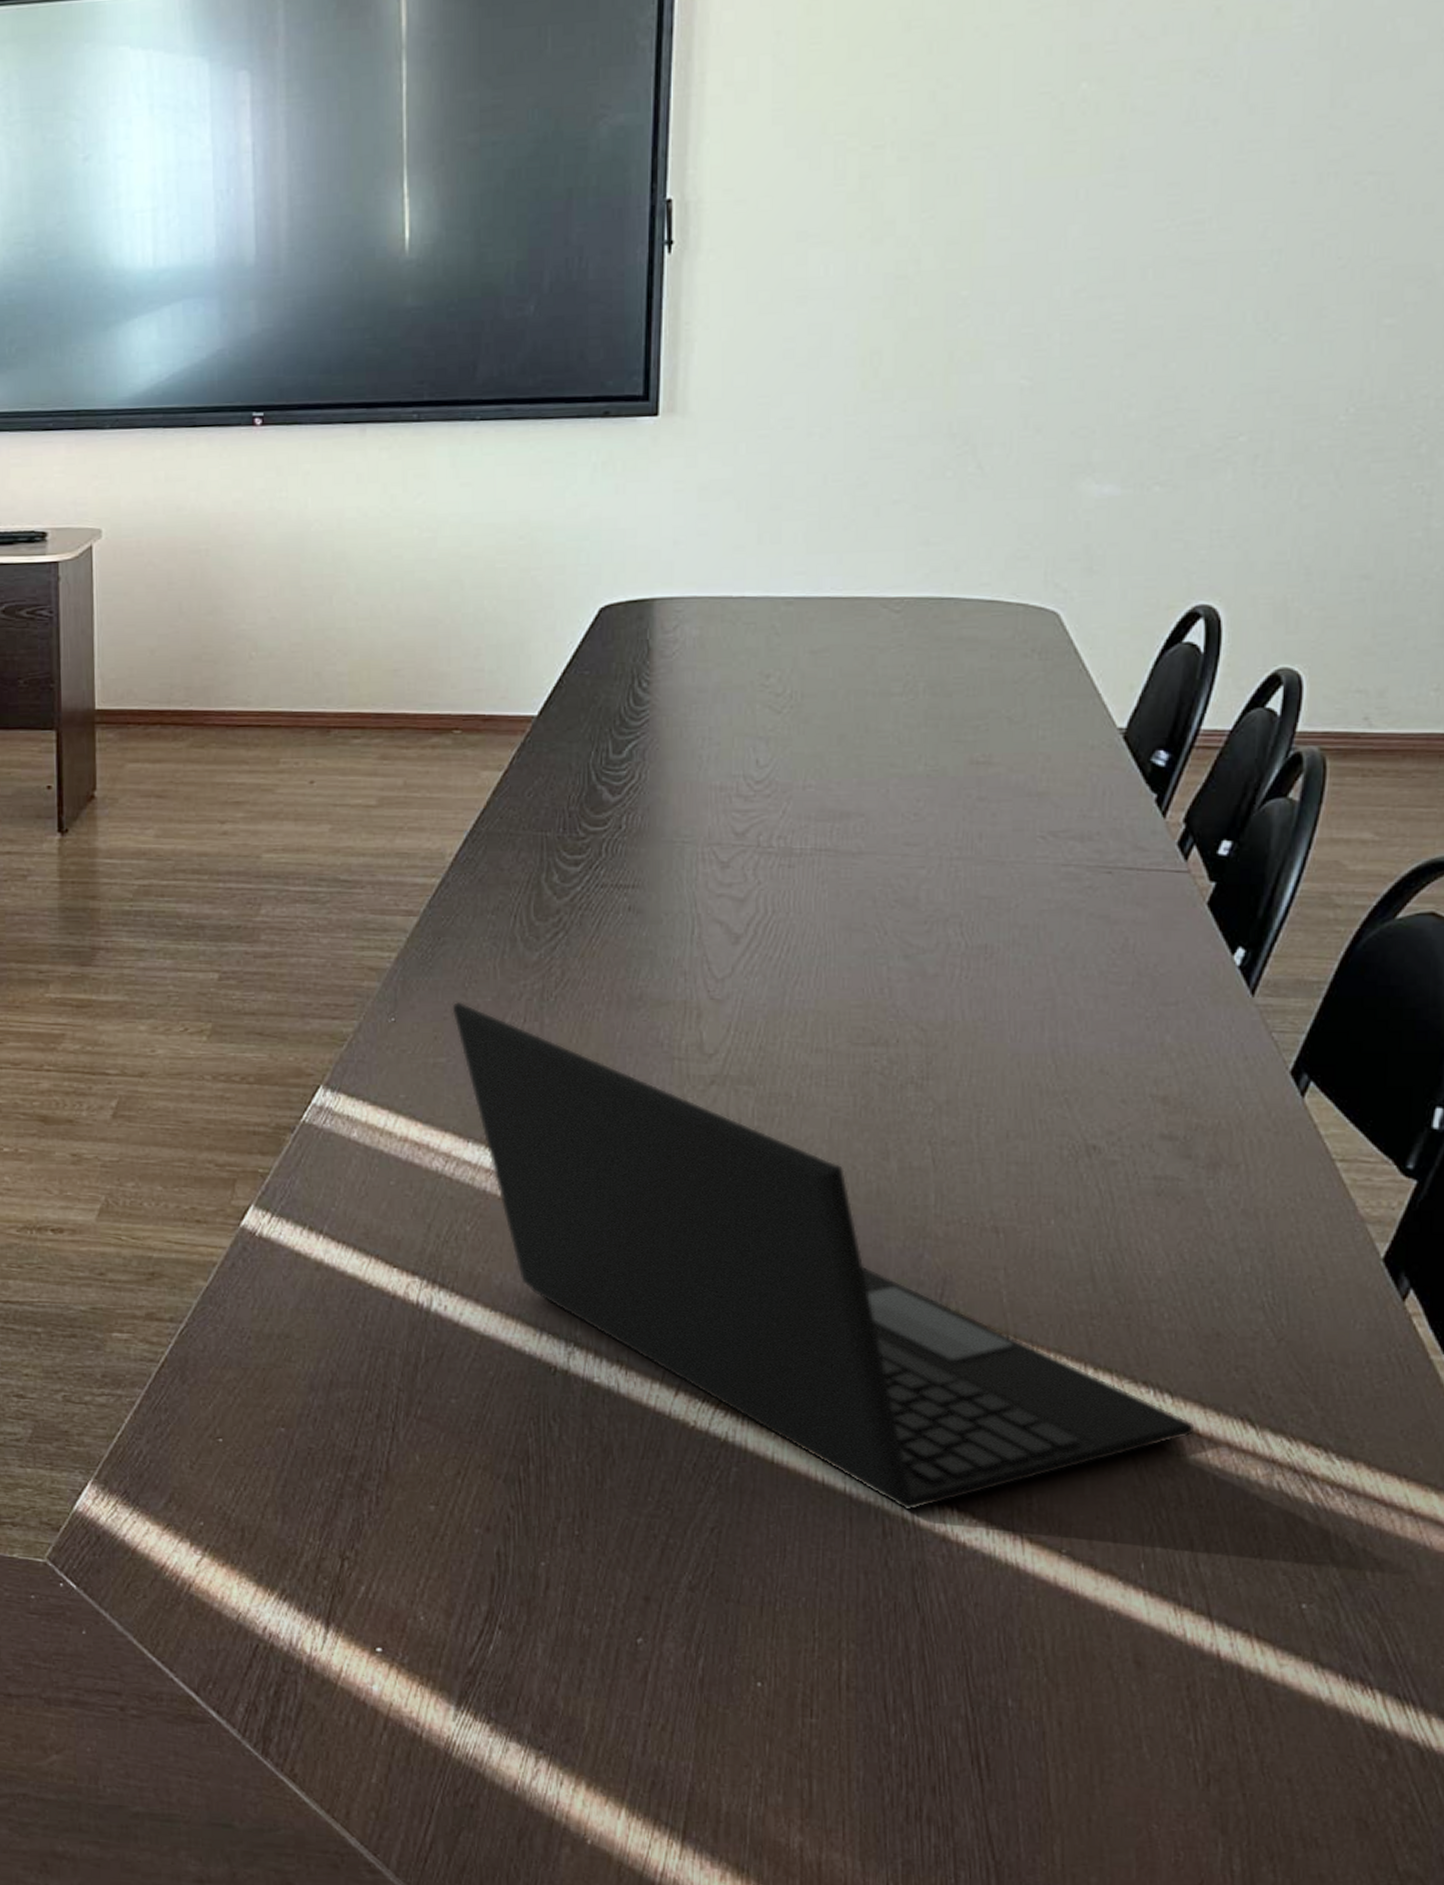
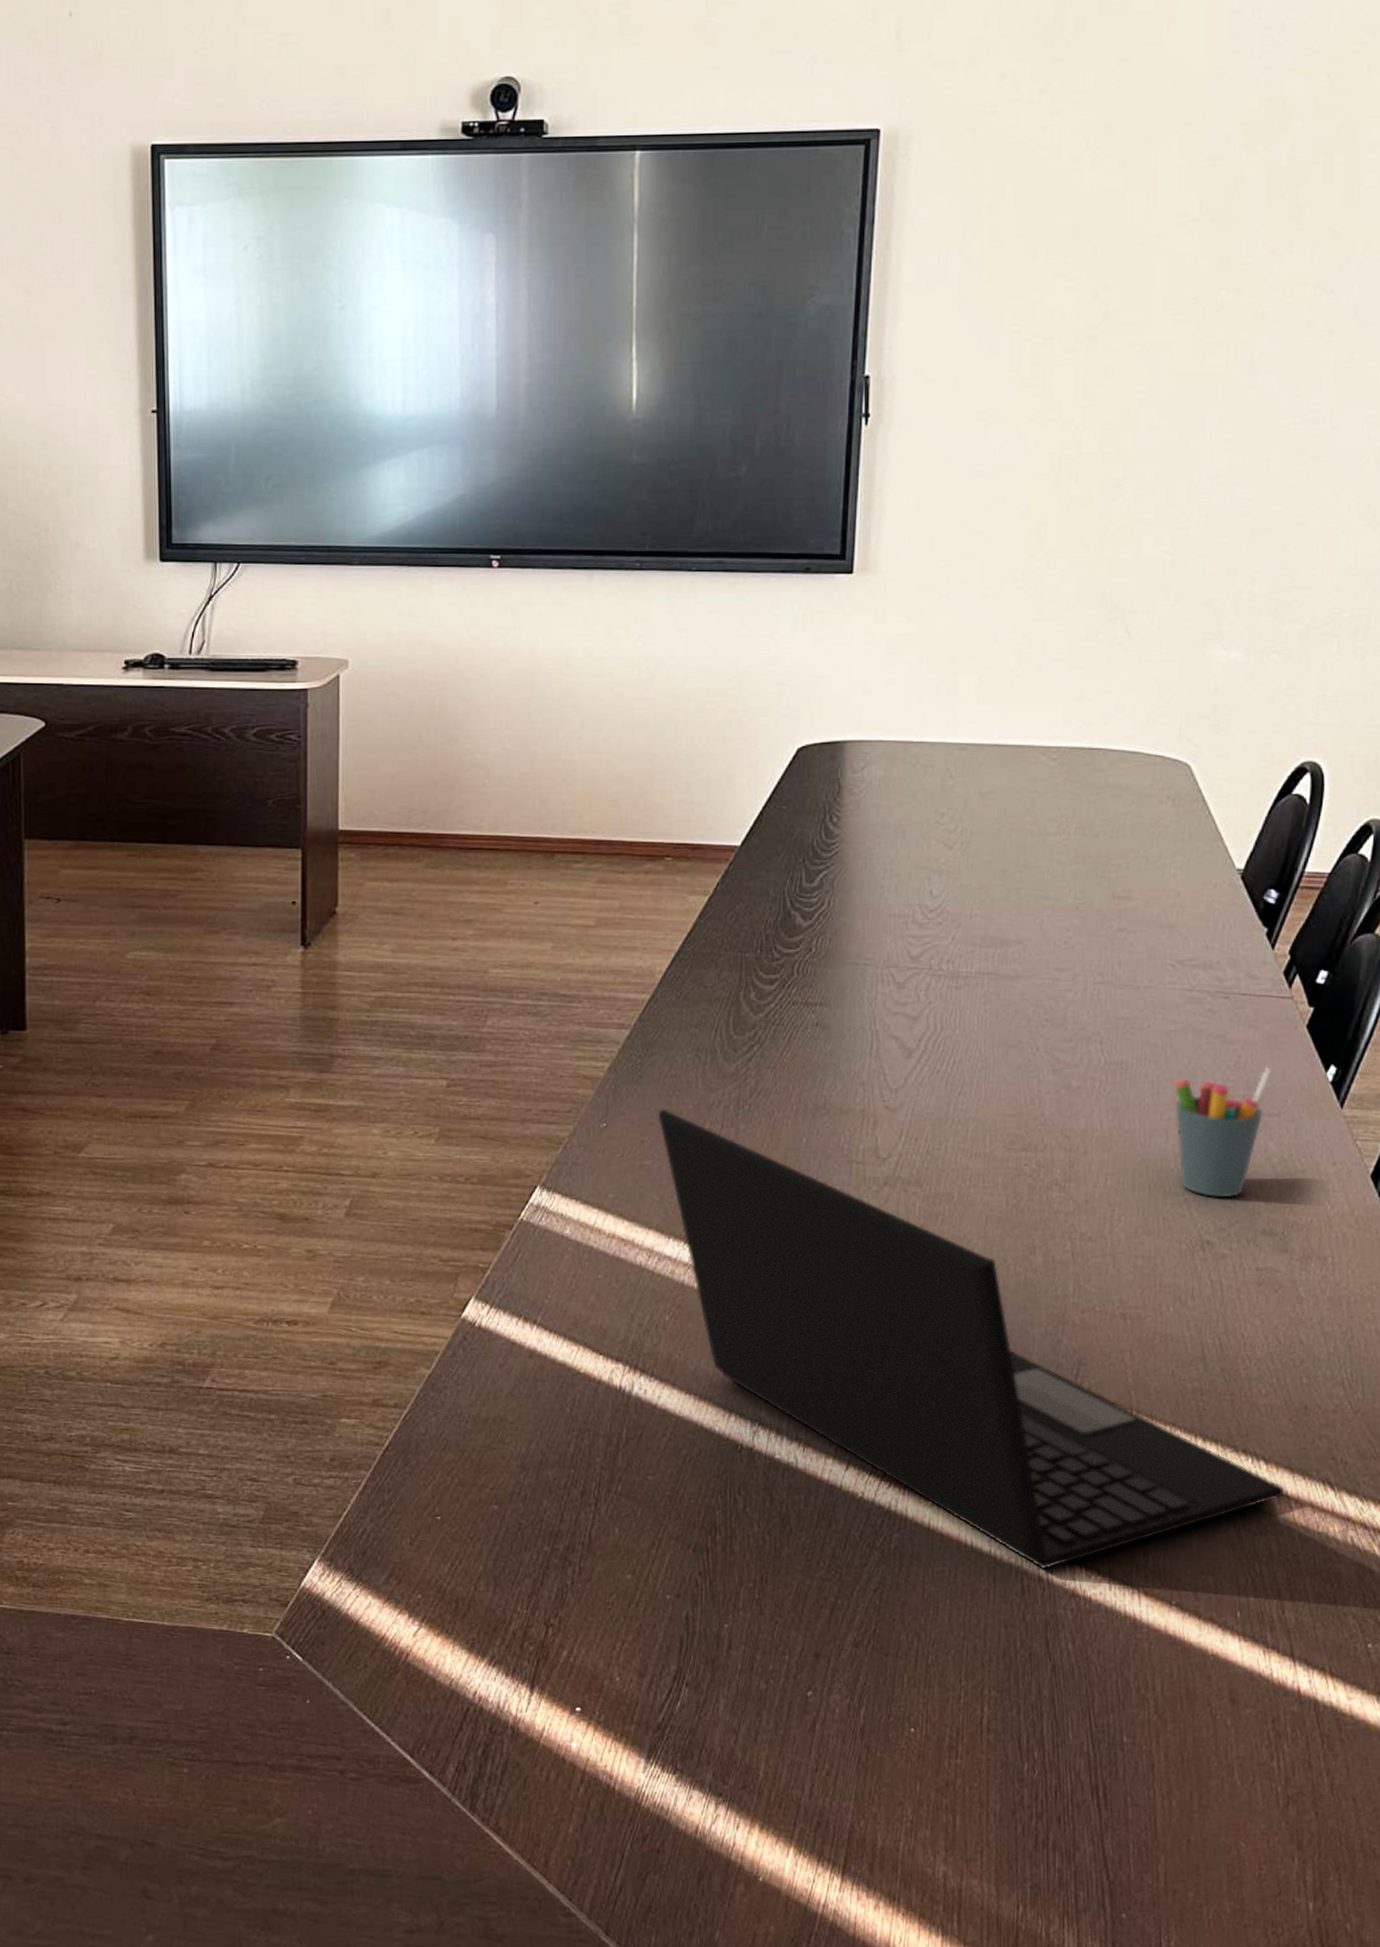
pen holder: none [1048,949,1166,1097] -> present [1173,1066,1272,1198]

